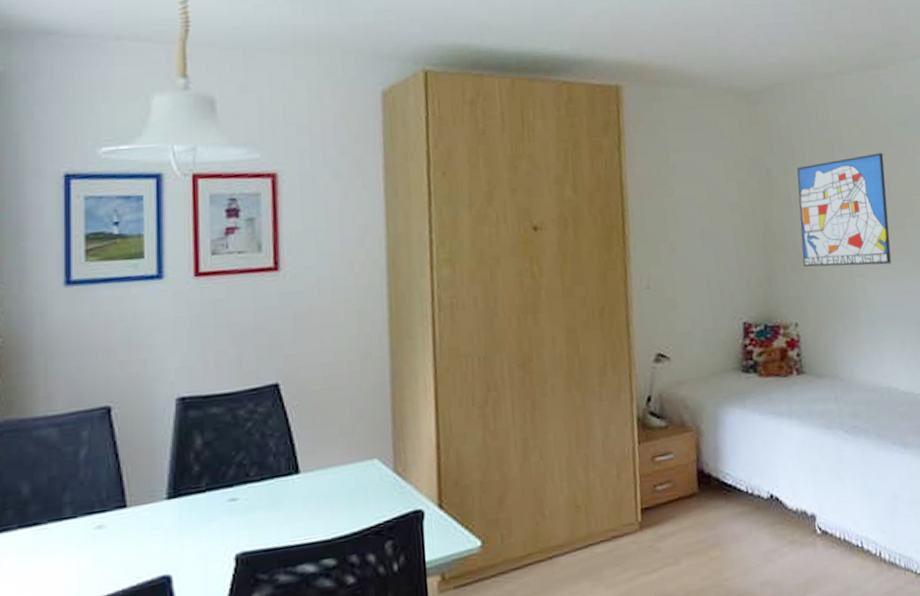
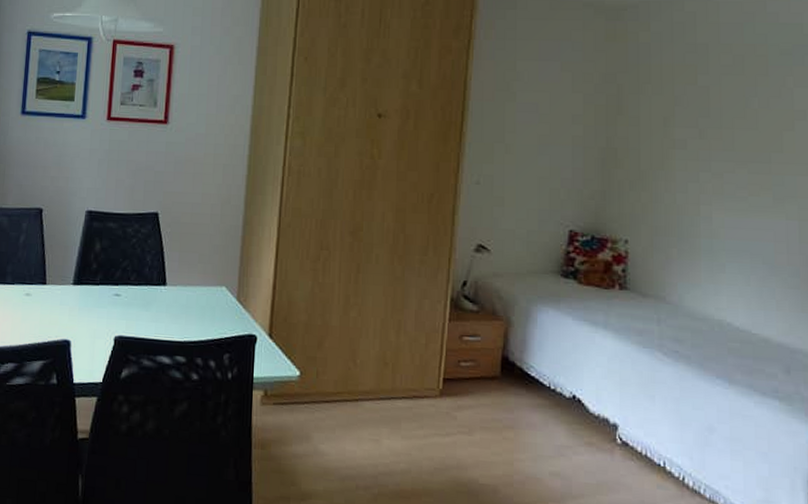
wall art: present [797,152,892,267] -> none [644,81,756,198]

